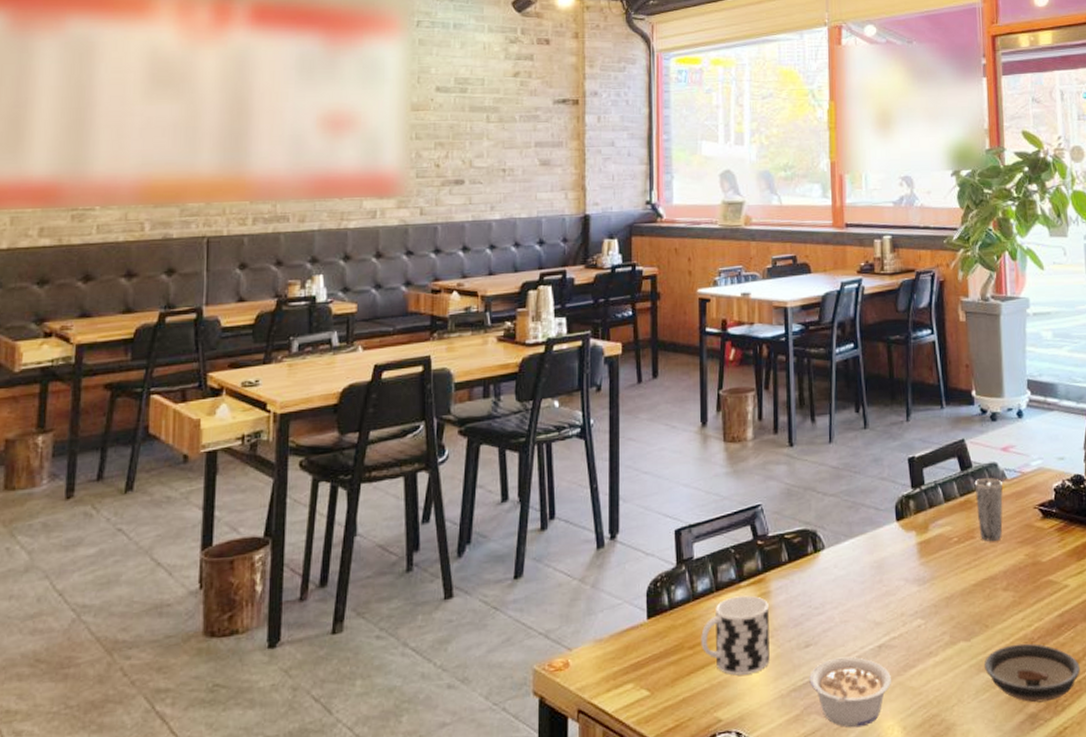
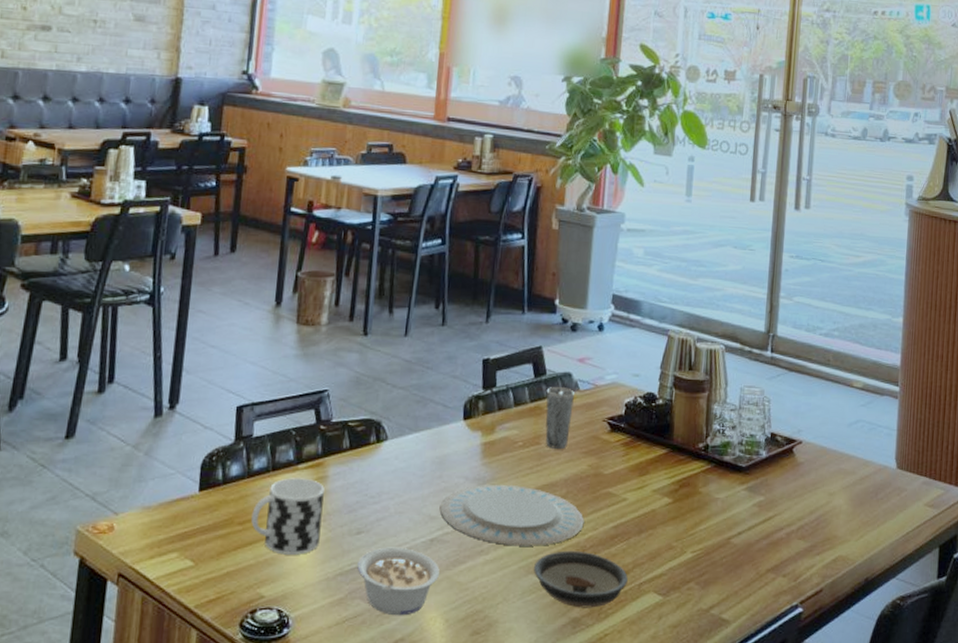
plate: none [885,582,1029,645] -> present [440,484,584,546]

